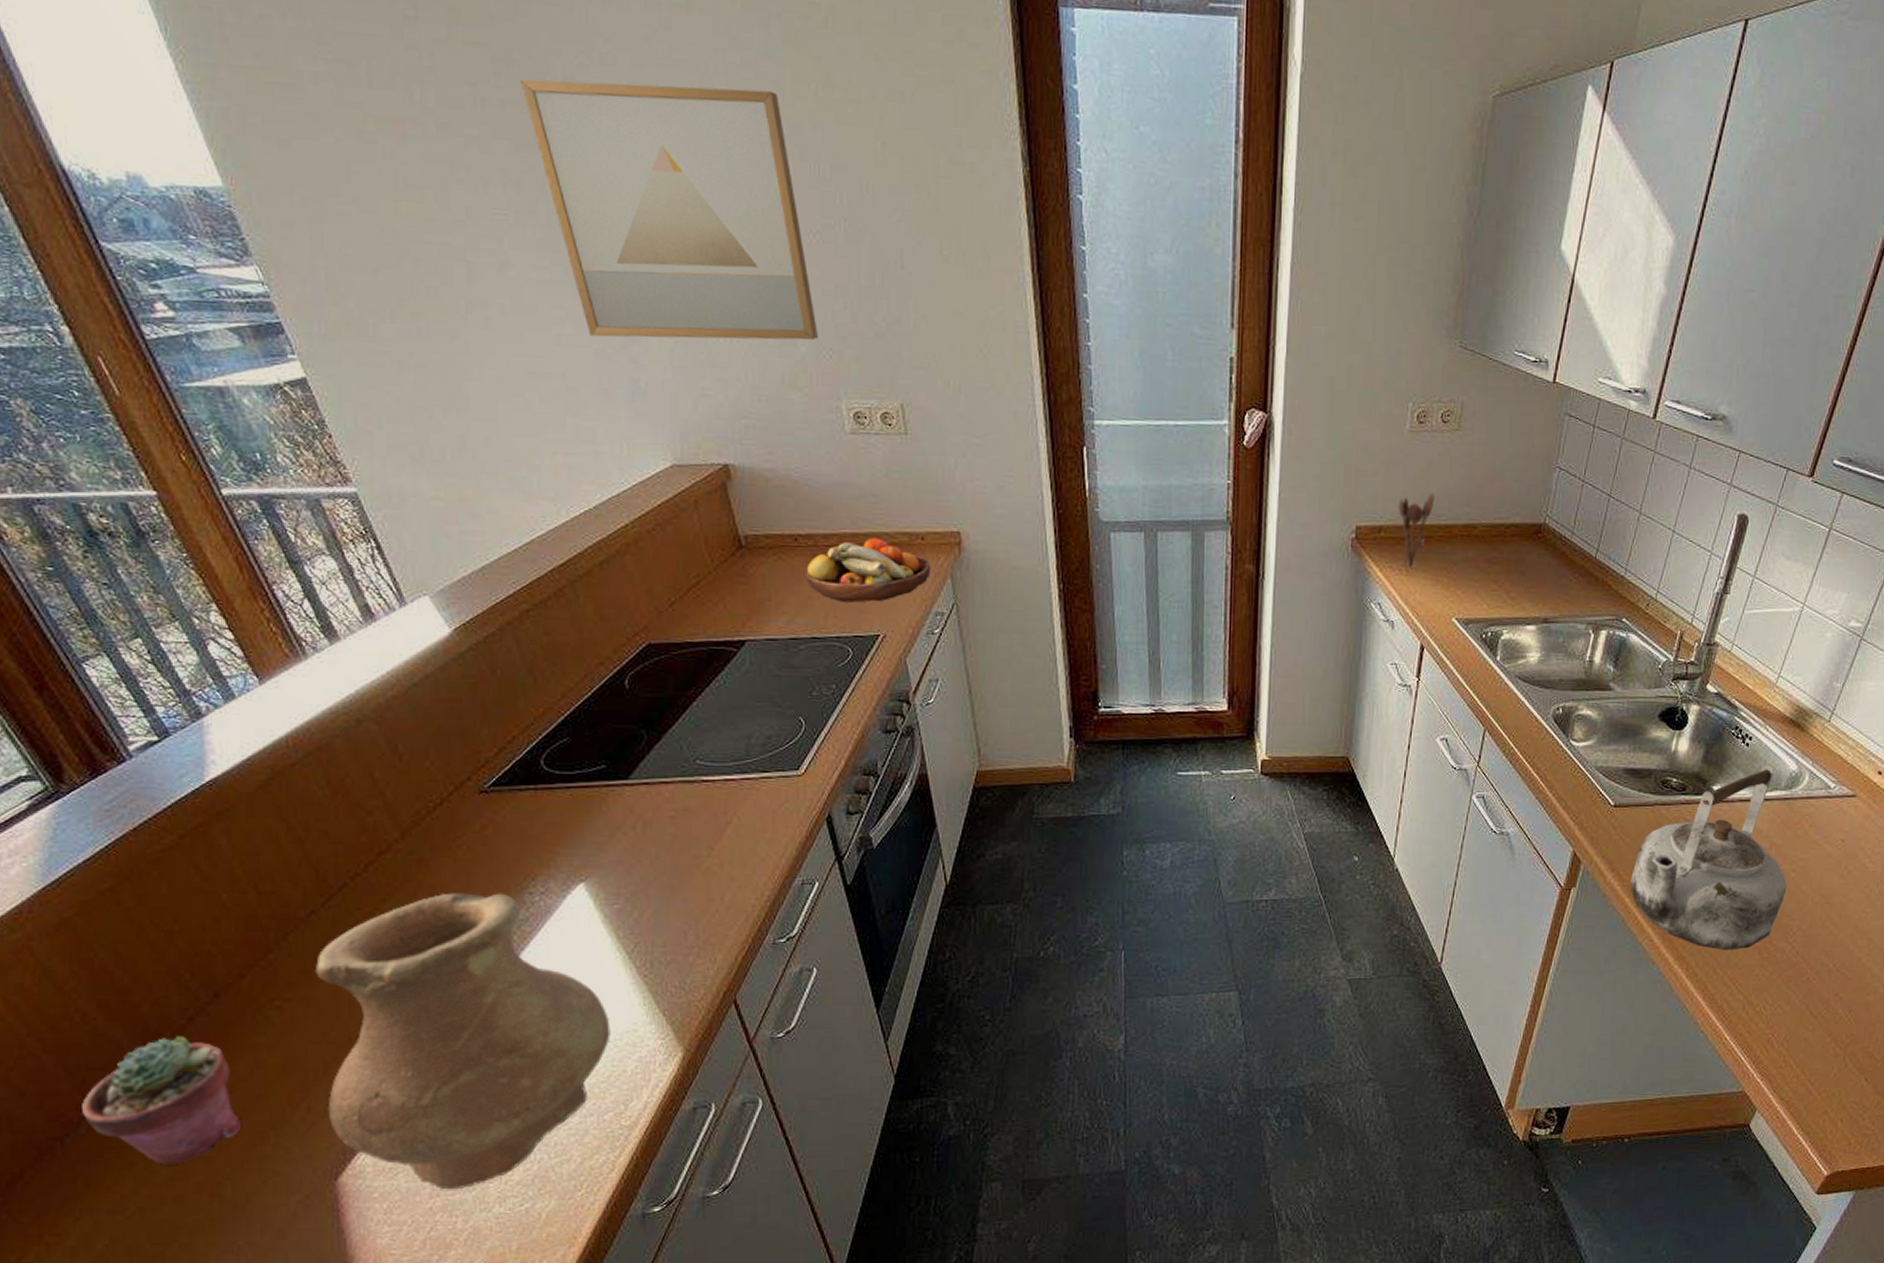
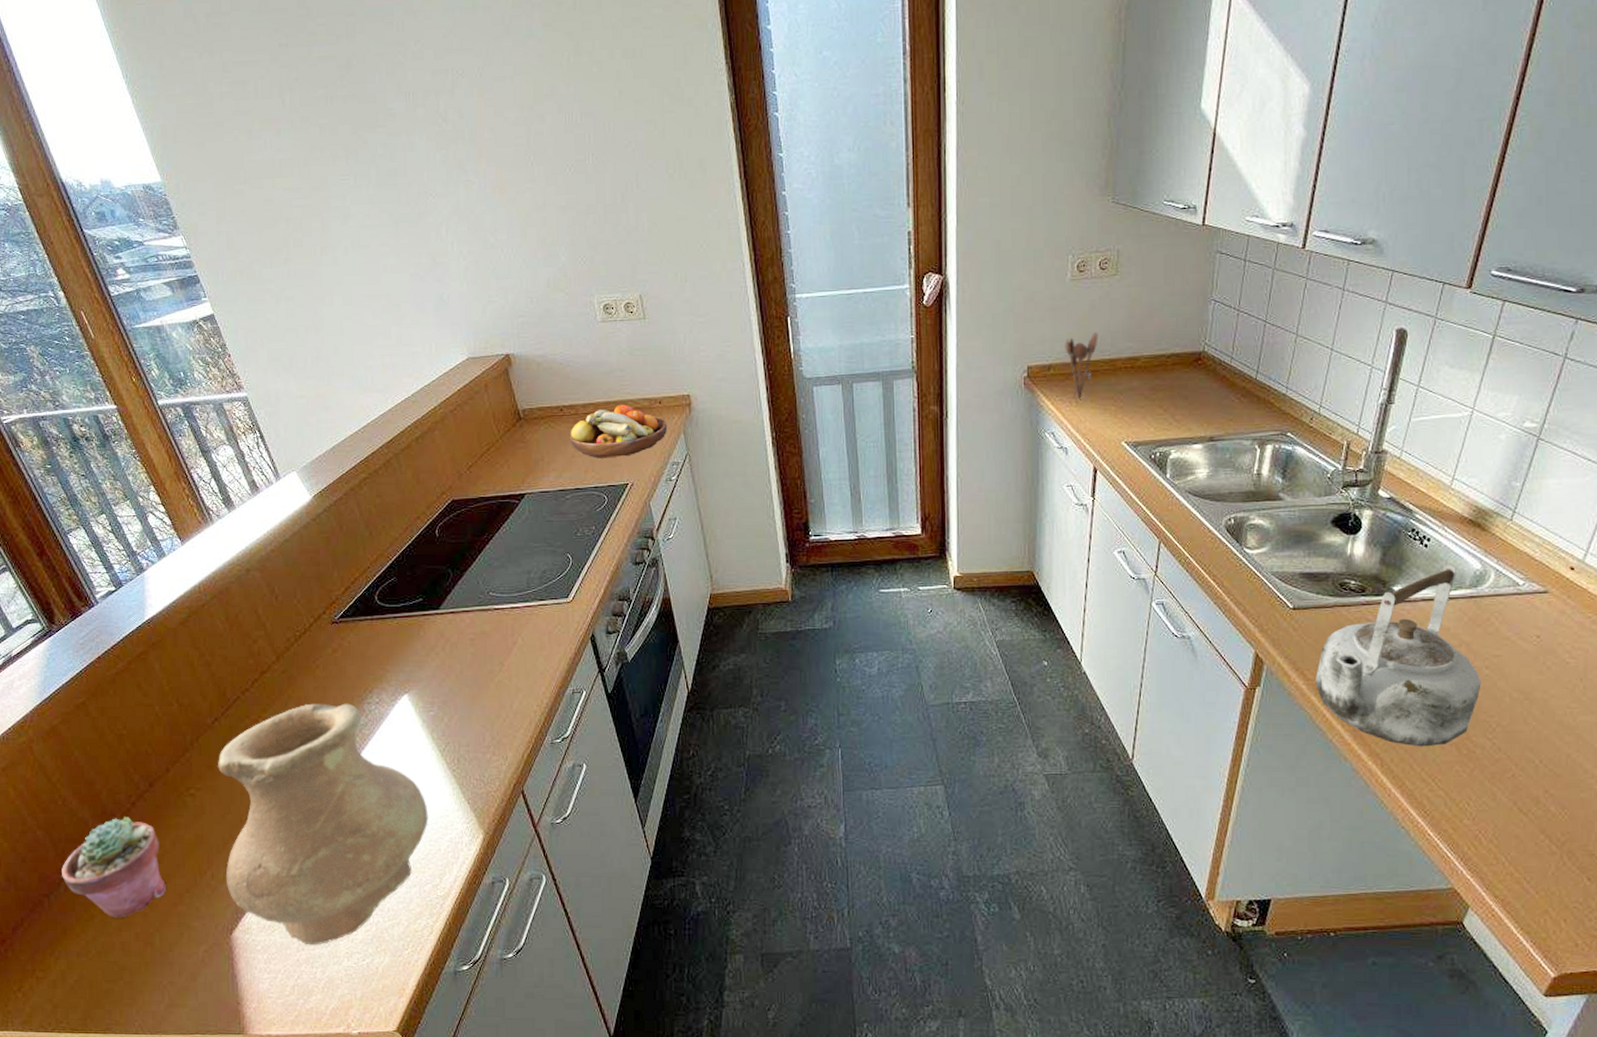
wall art: present [519,79,818,340] -> none [356,63,574,264]

